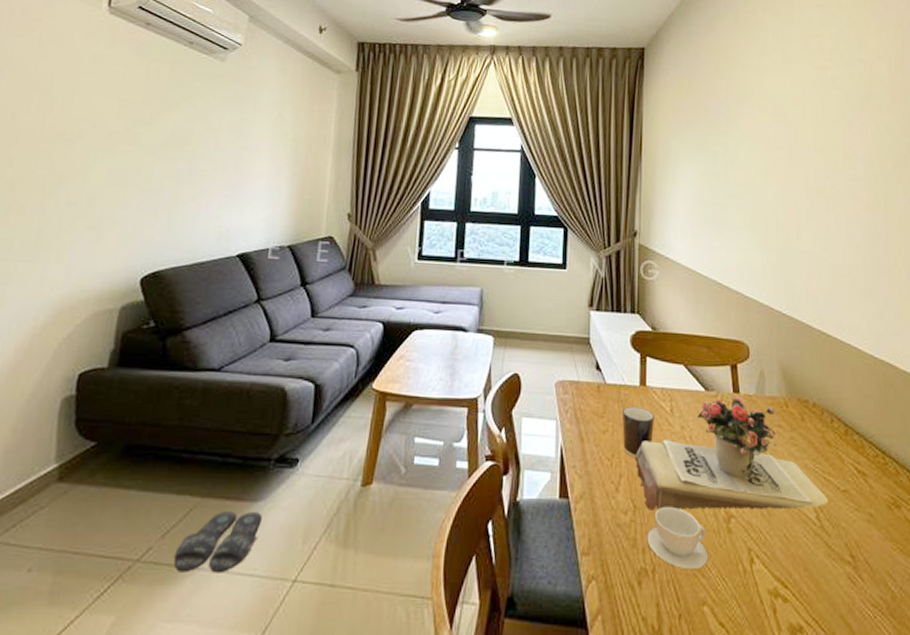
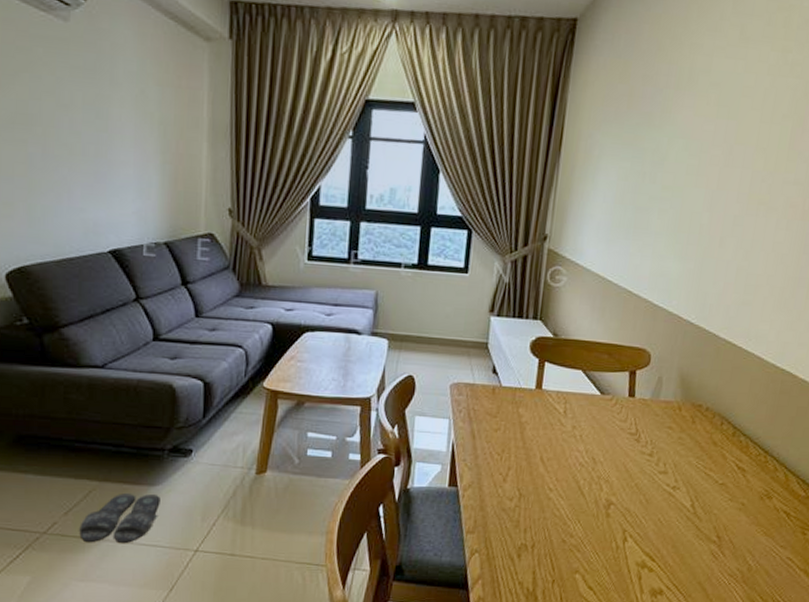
mug: present [622,405,654,458] -> none [514,407,547,454]
flower arrangement: present [635,397,829,510] -> none [525,400,705,499]
teacup: present [647,506,709,569] -> none [529,494,586,545]

